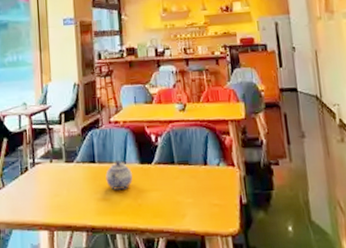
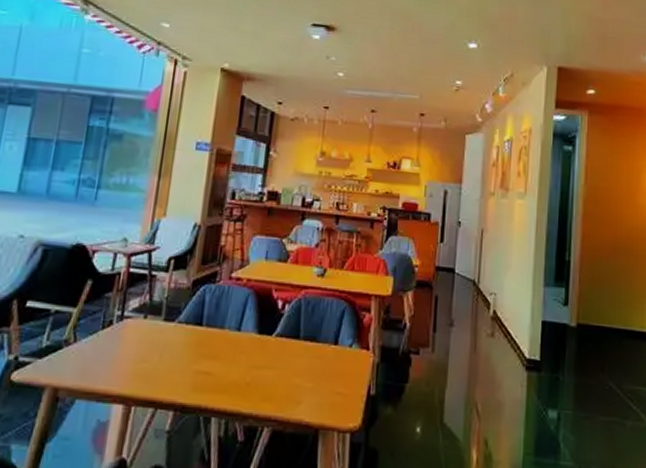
teapot: present [105,160,133,190] -> none [211,326,246,363]

